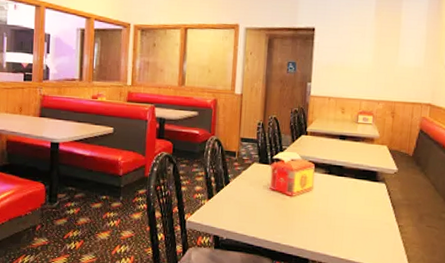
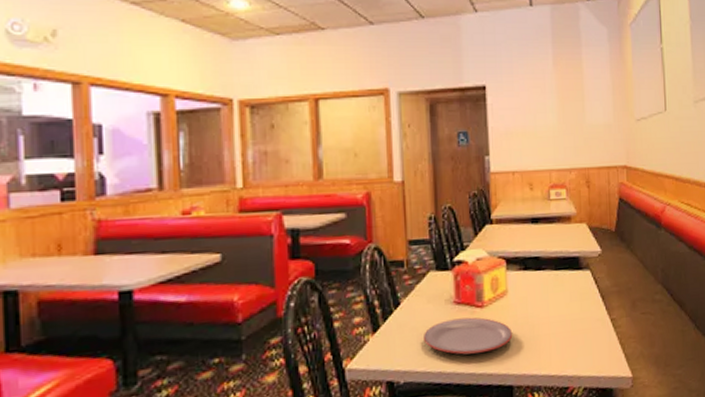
plate: none [244,200,314,230] -> present [424,317,513,355]

